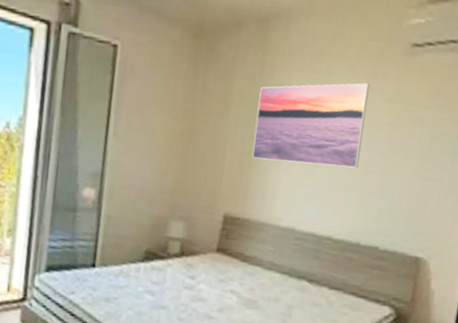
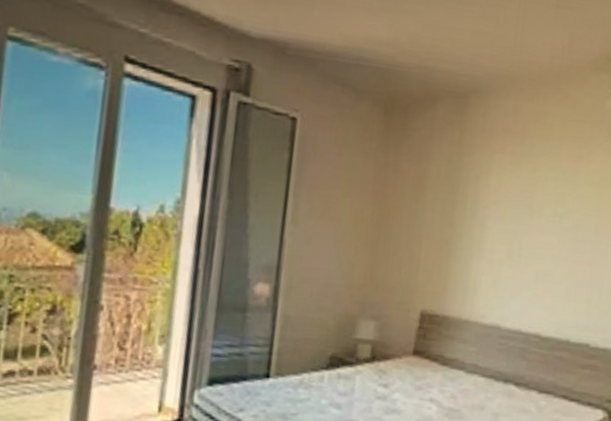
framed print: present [252,83,370,168] -> none [451,166,575,258]

